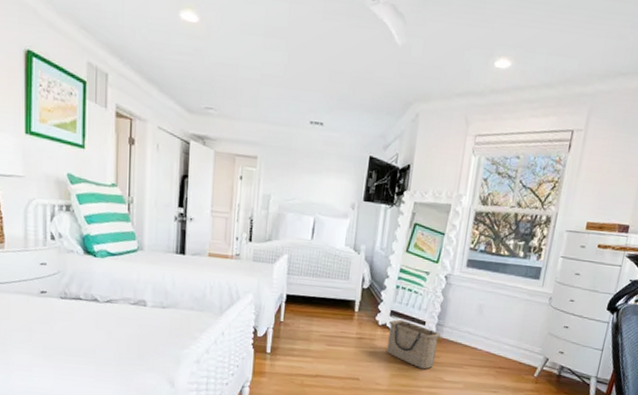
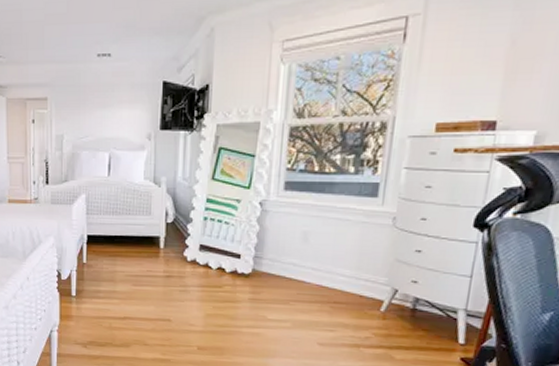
basket: present [387,319,441,369] -> none [199,254,259,308]

